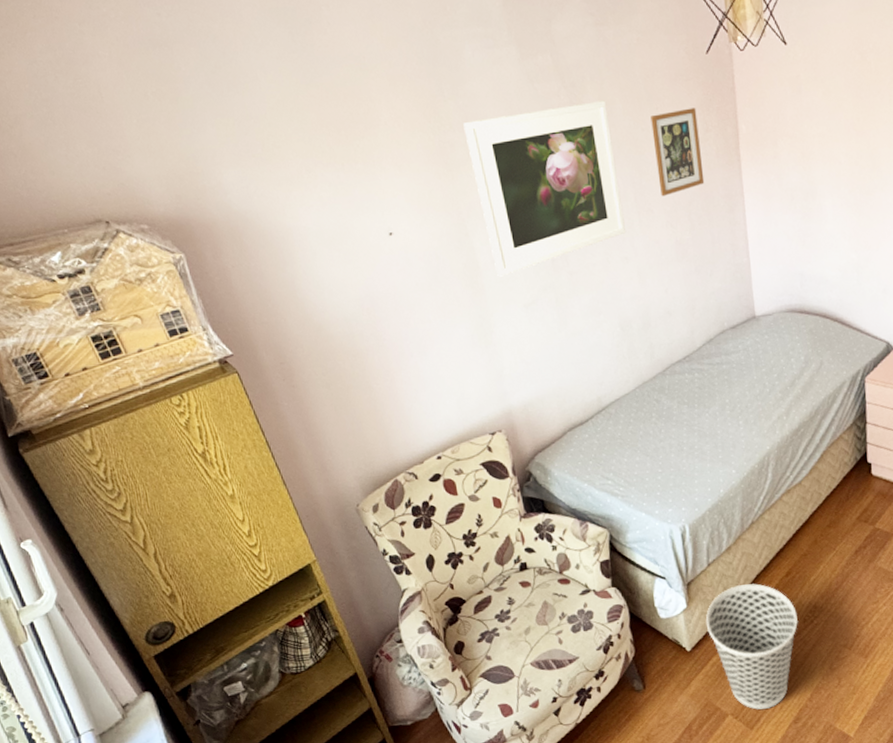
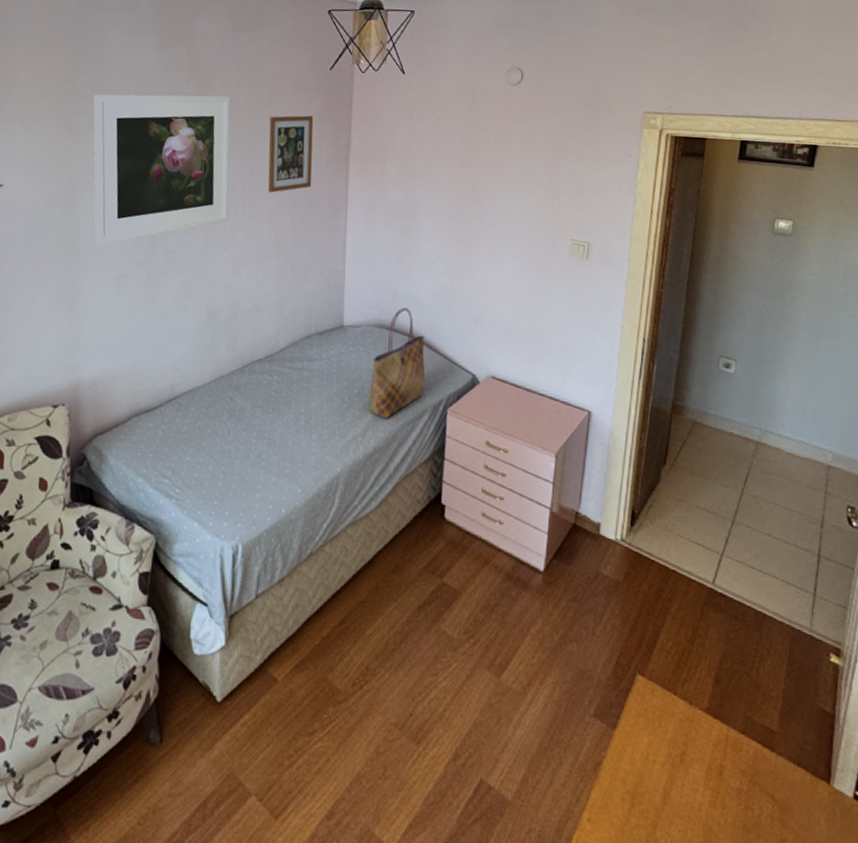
wastebasket: present [705,583,799,710] -> none [243,627,347,794]
tote bag: none [788,289,841,397] -> present [370,307,425,420]

